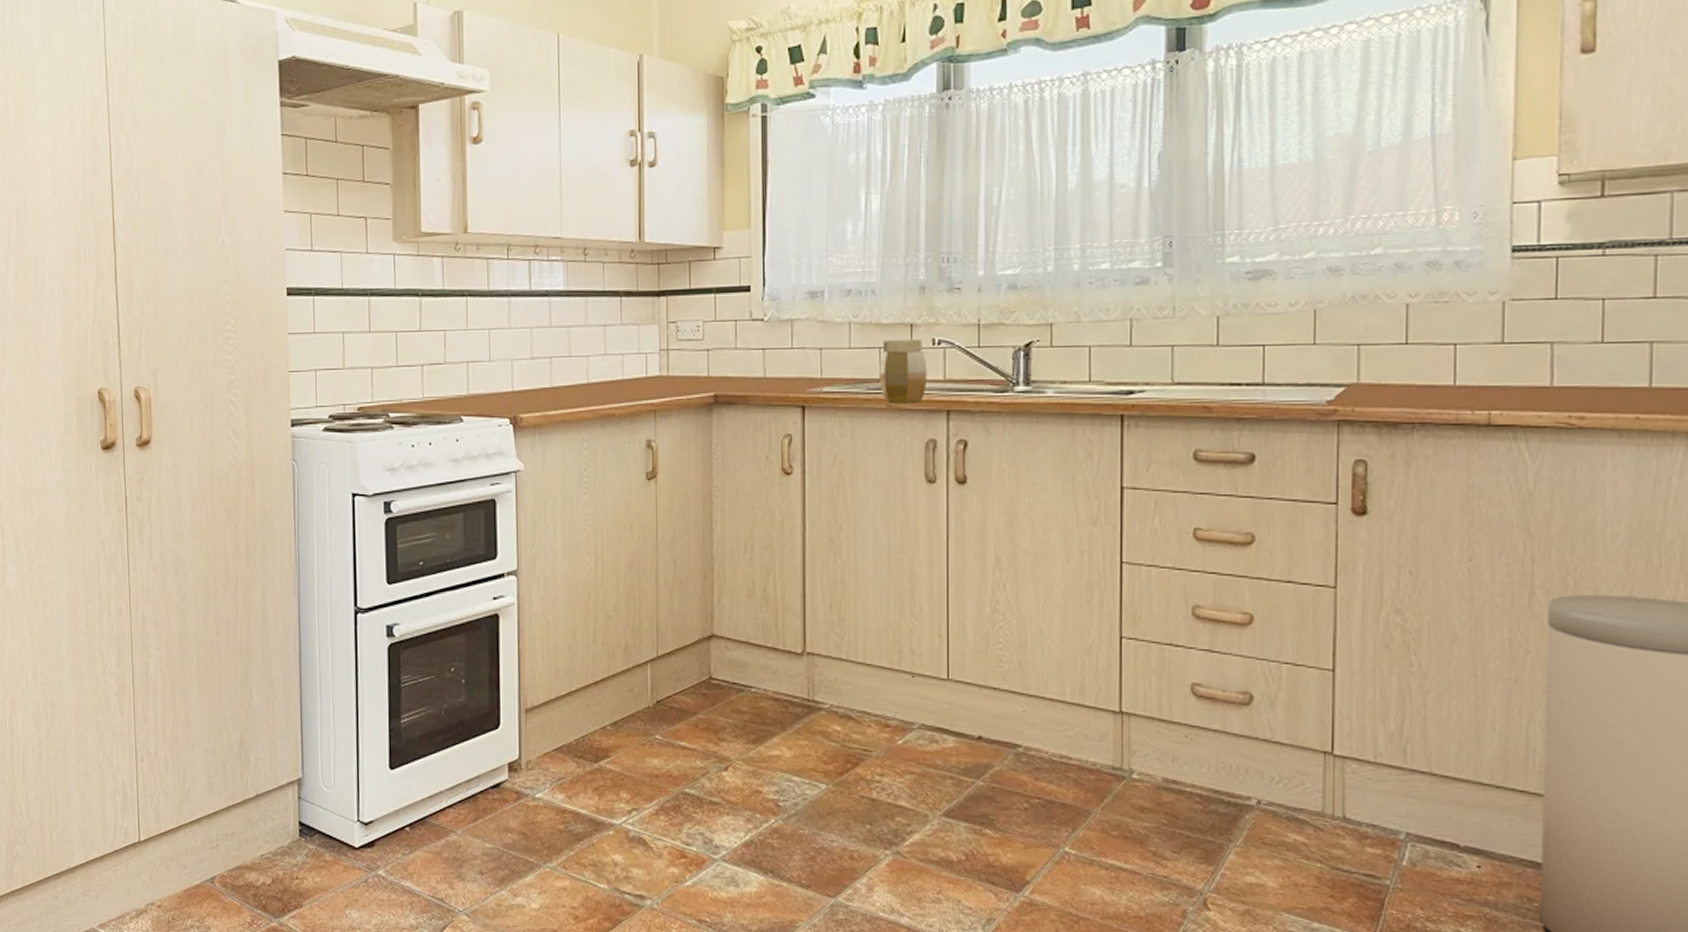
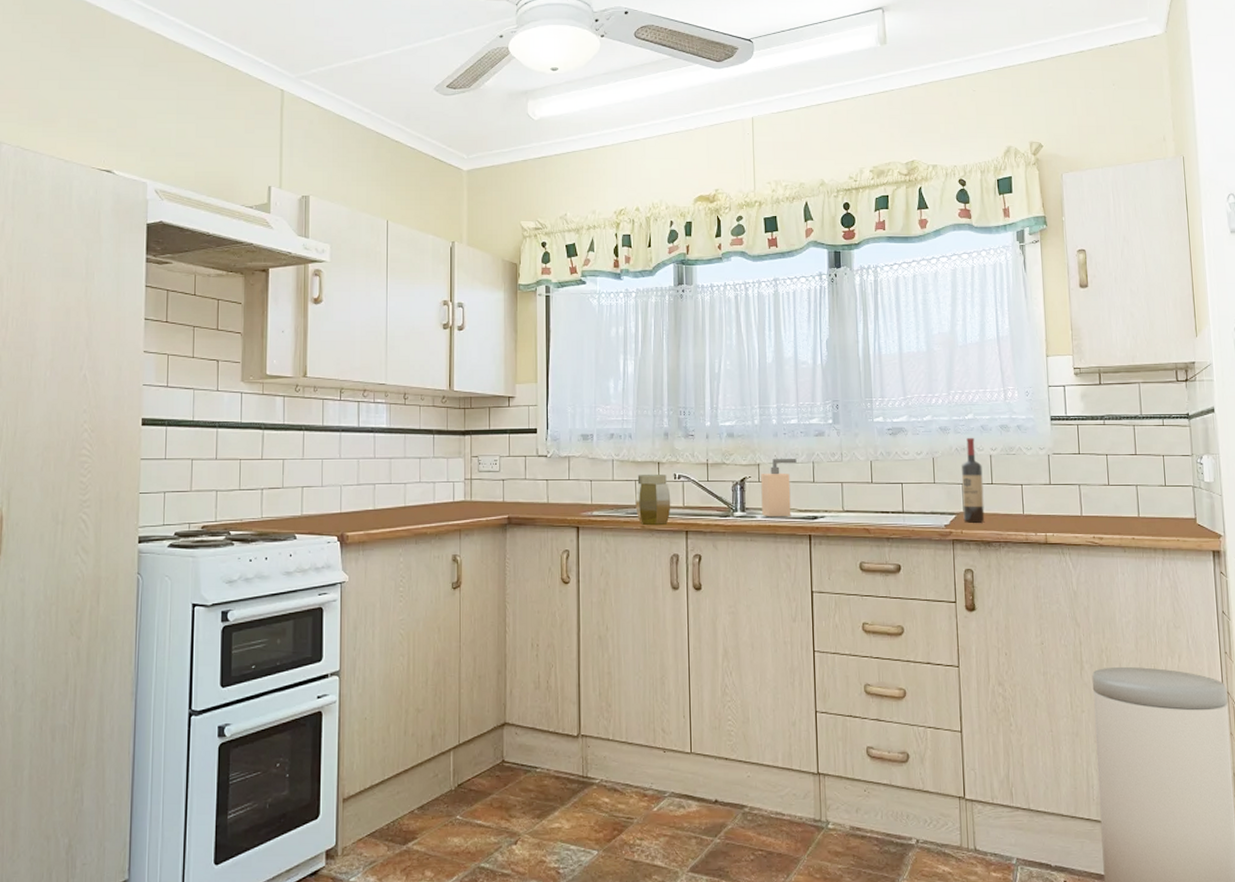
soap dispenser: none [1054,316,1107,392] -> present [761,459,797,517]
wine bottle: none [1357,279,1392,398] -> present [961,437,985,523]

